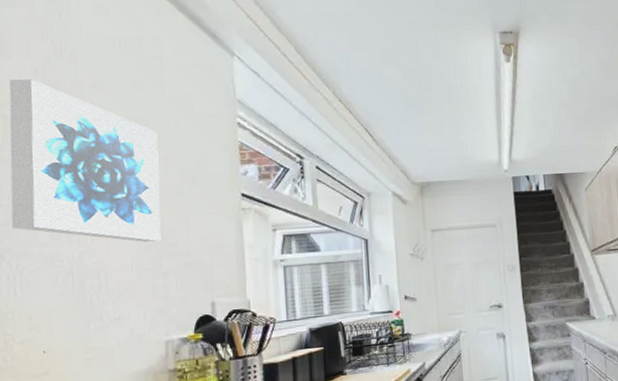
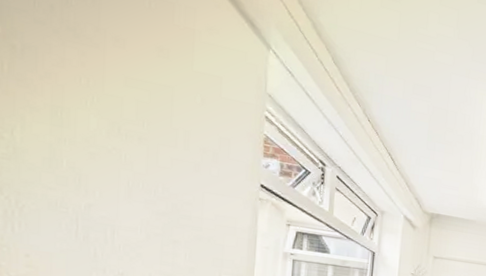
wall art: present [9,79,161,242] -> none [12,9,181,211]

